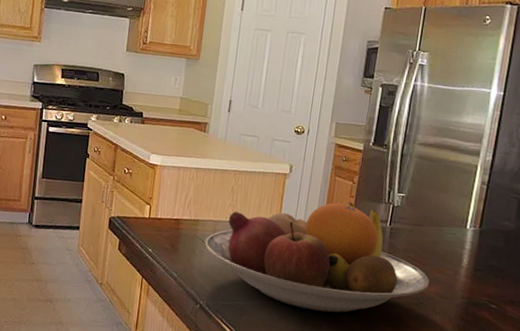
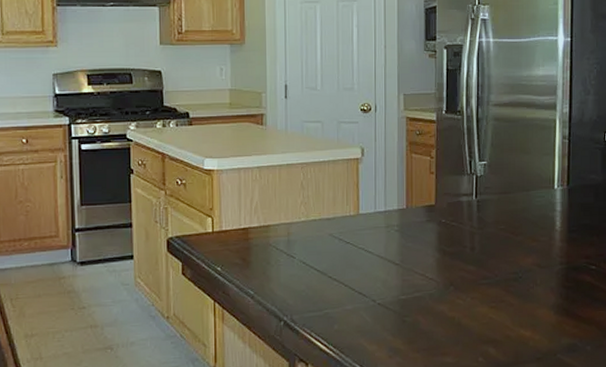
fruit bowl: present [204,202,429,313] -> none [279,179,525,306]

